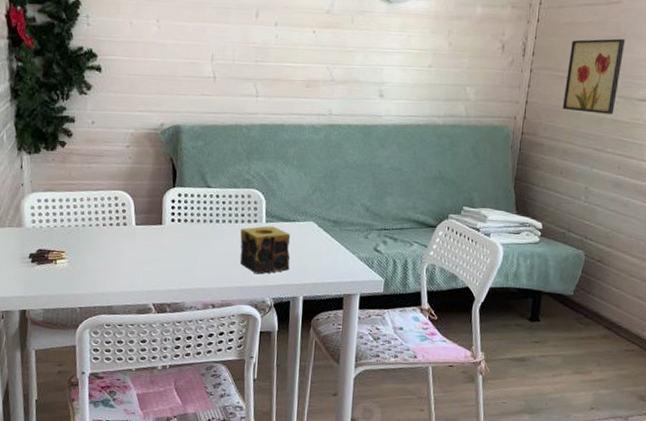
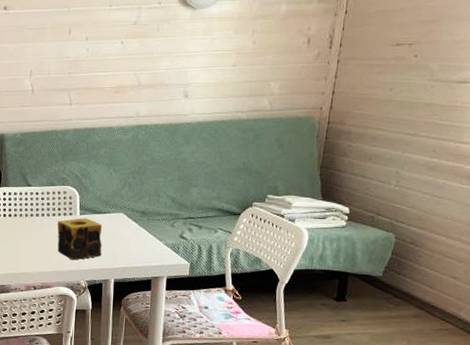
wall art: present [562,38,626,114] -> none [371,22,443,98]

